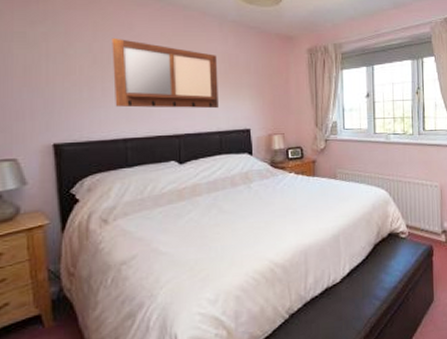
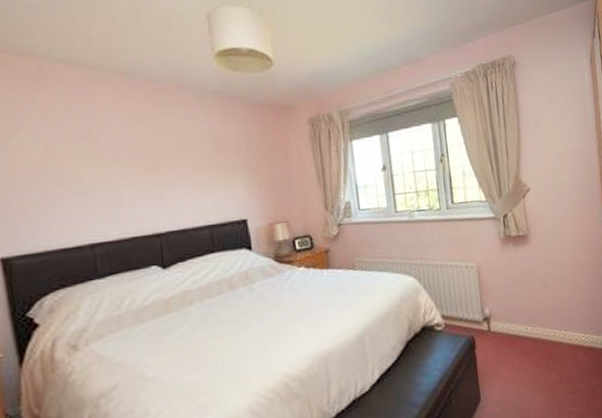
writing board: present [112,37,218,109] -> none [66,122,206,206]

